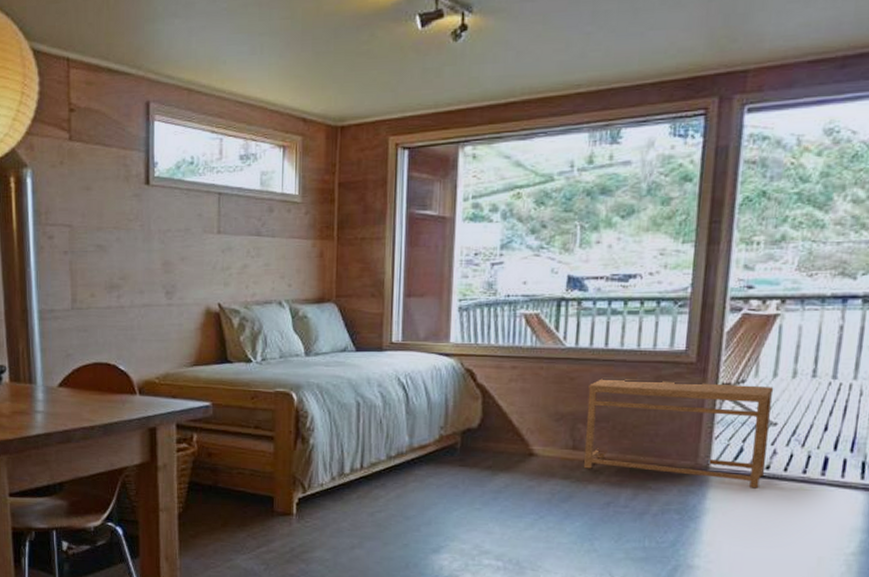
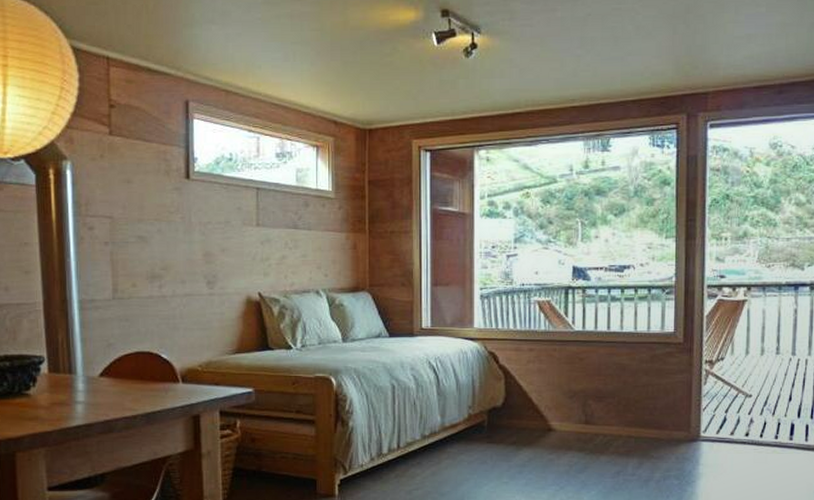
side table: present [584,377,774,489] -> none [595,357,747,454]

